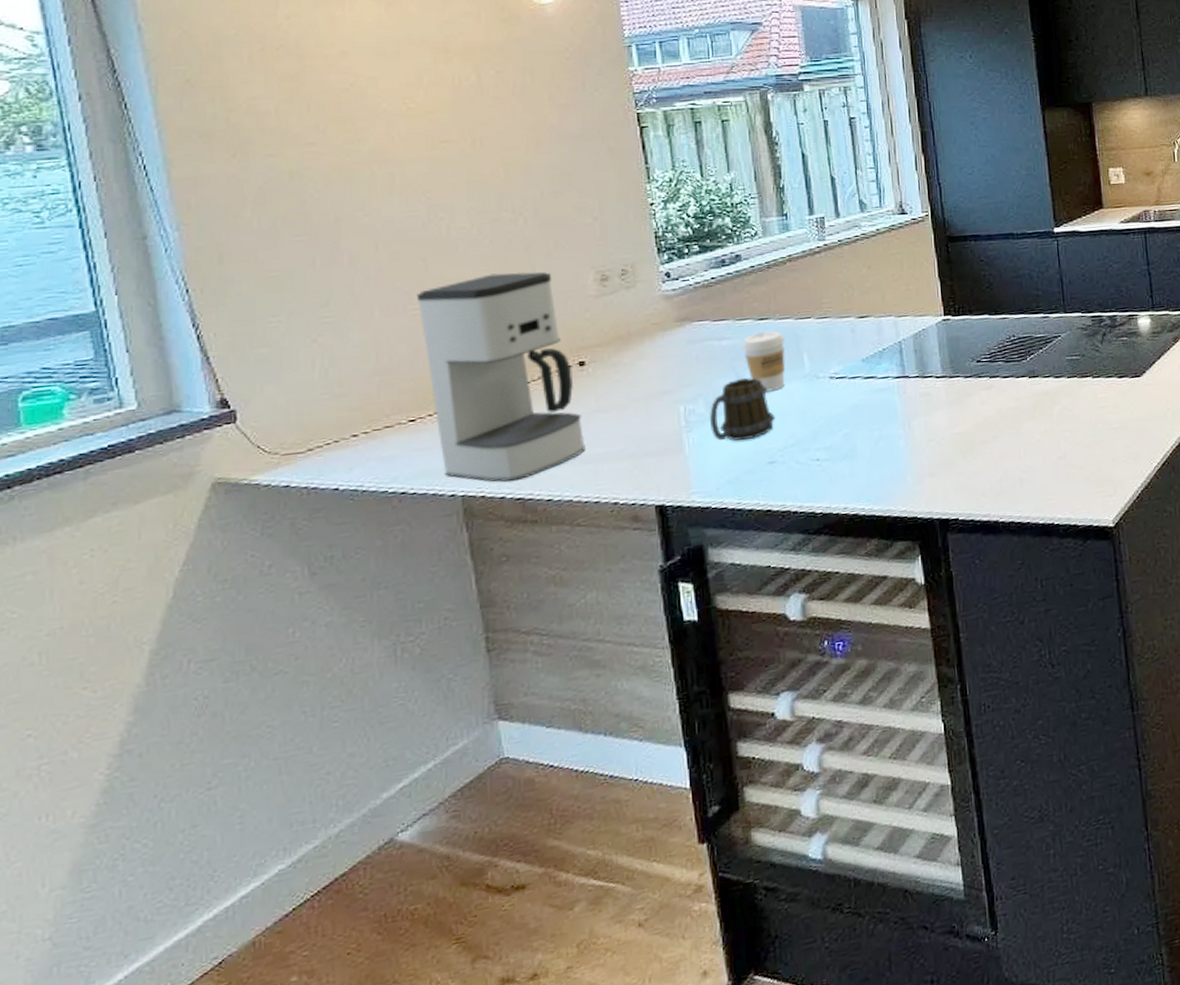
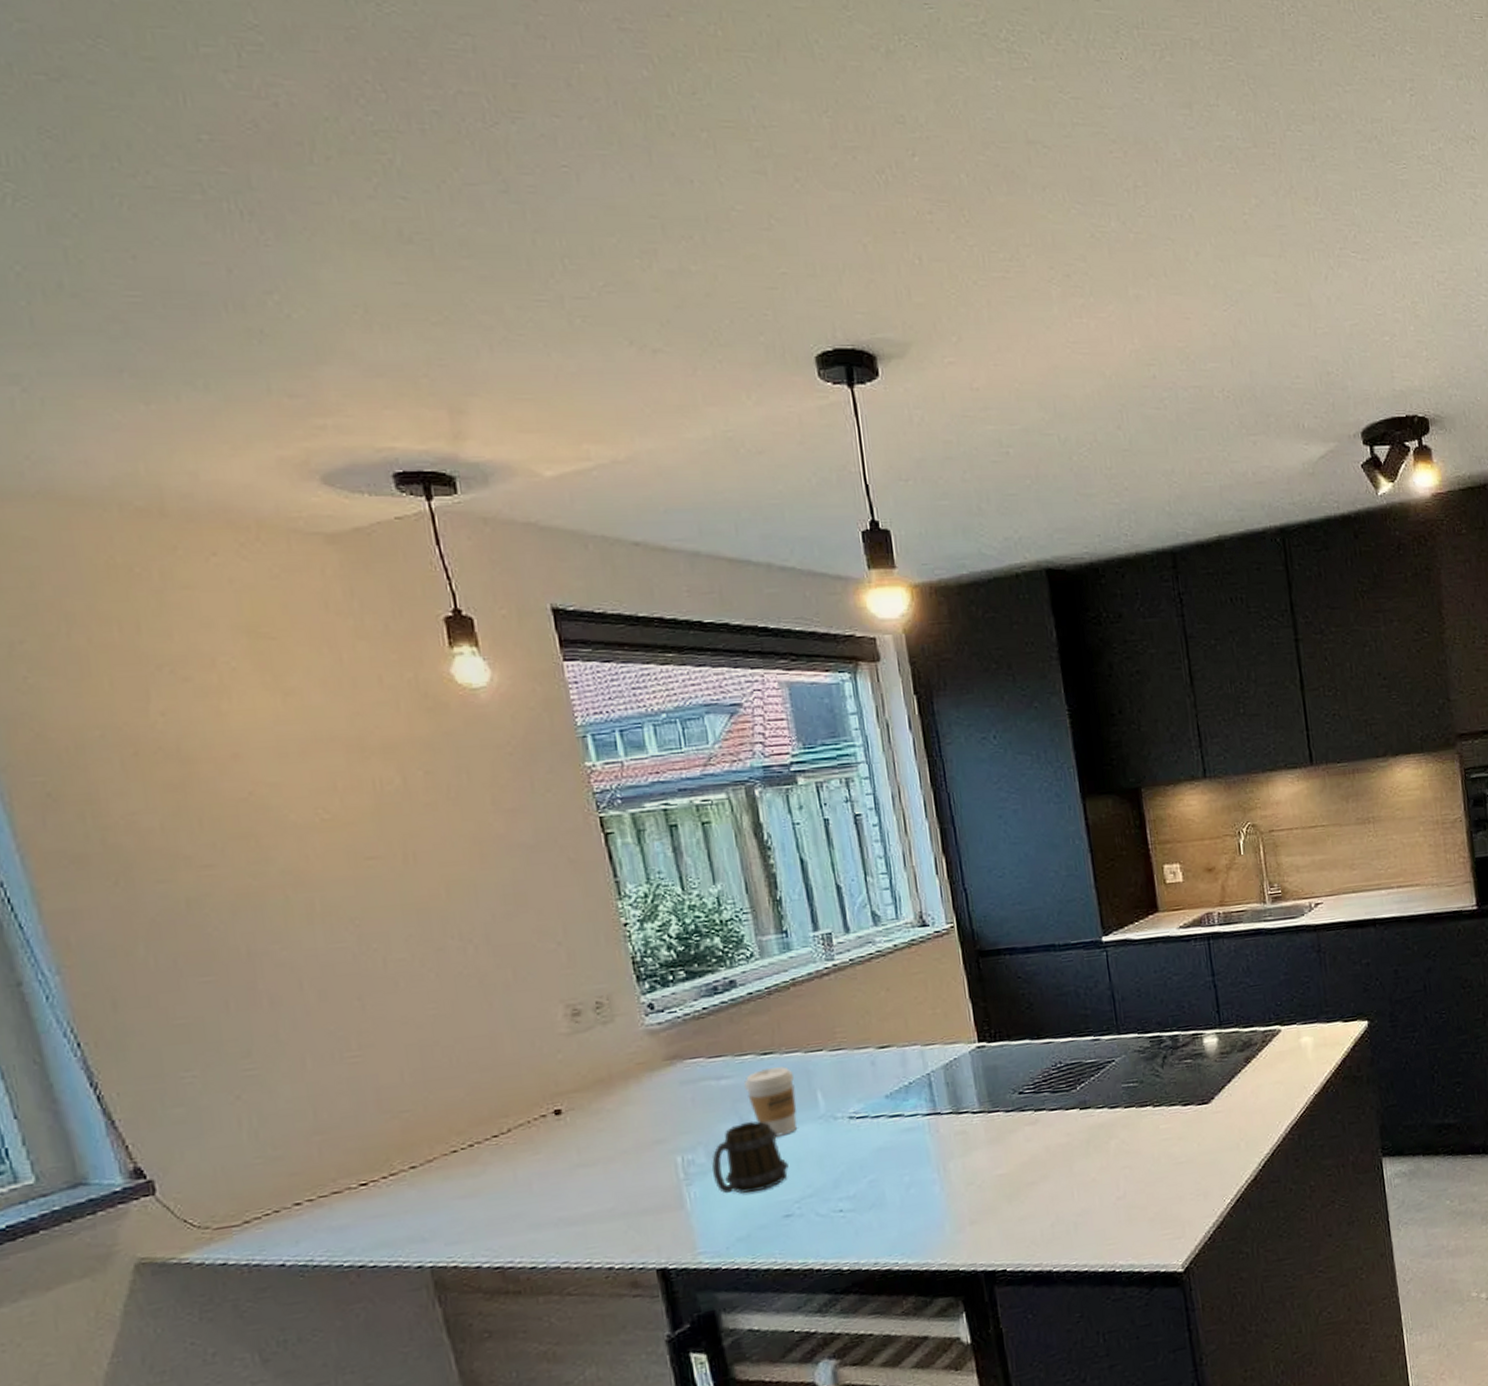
coffee maker: present [416,272,586,482] -> none [354,1008,571,1251]

